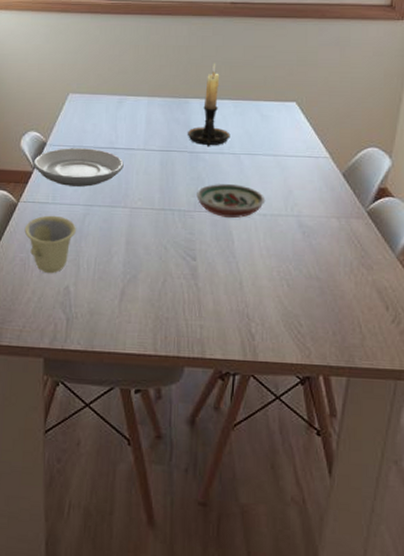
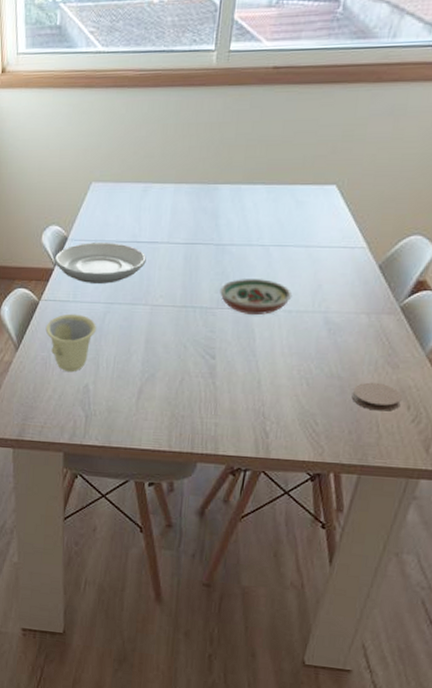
candle holder: present [187,63,231,147] -> none [214,141,261,239]
coaster: none [332,283,381,312] -> present [351,382,403,411]

